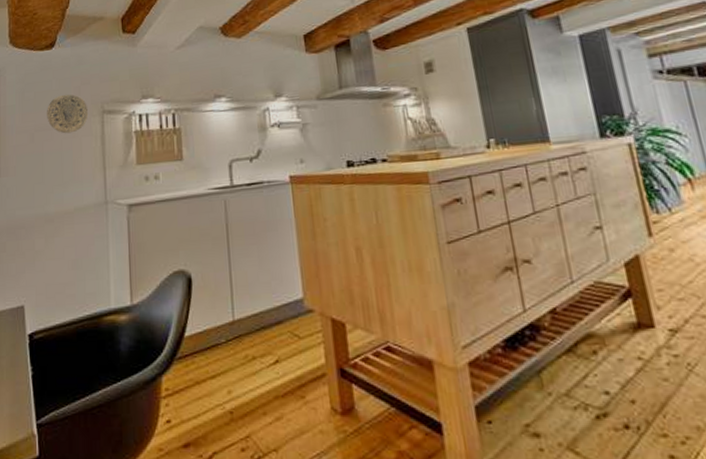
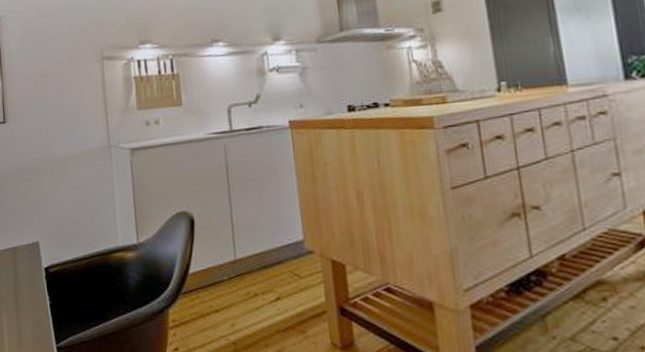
decorative plate: present [47,94,89,134] -> none [48,41,89,80]

